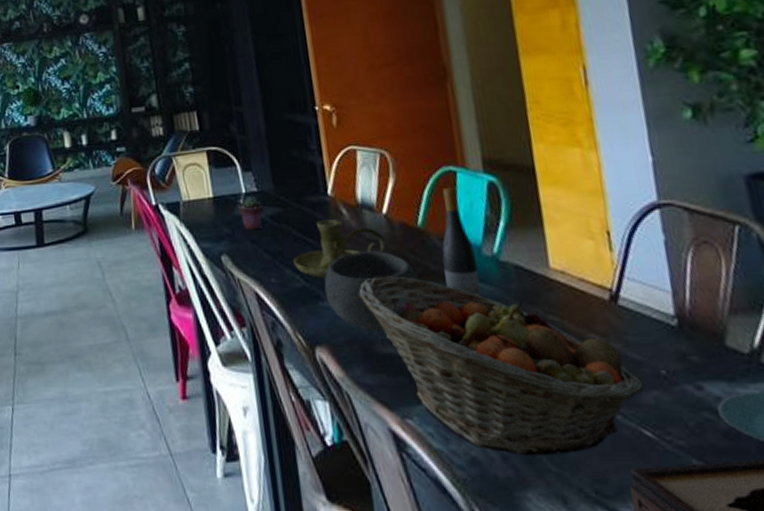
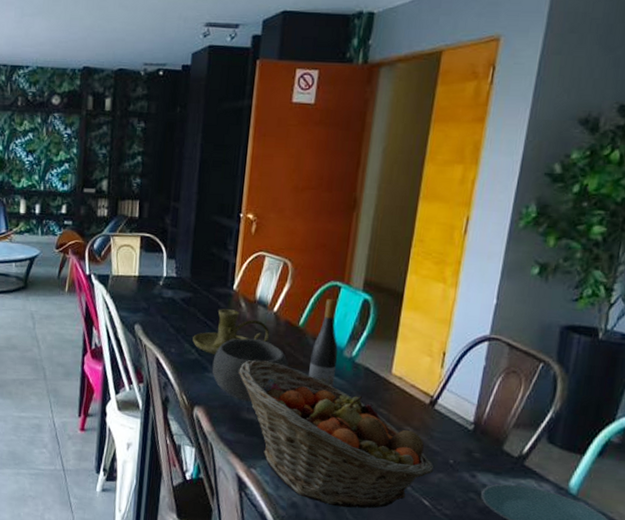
potted succulent: present [238,196,264,231] -> none [157,280,178,309]

